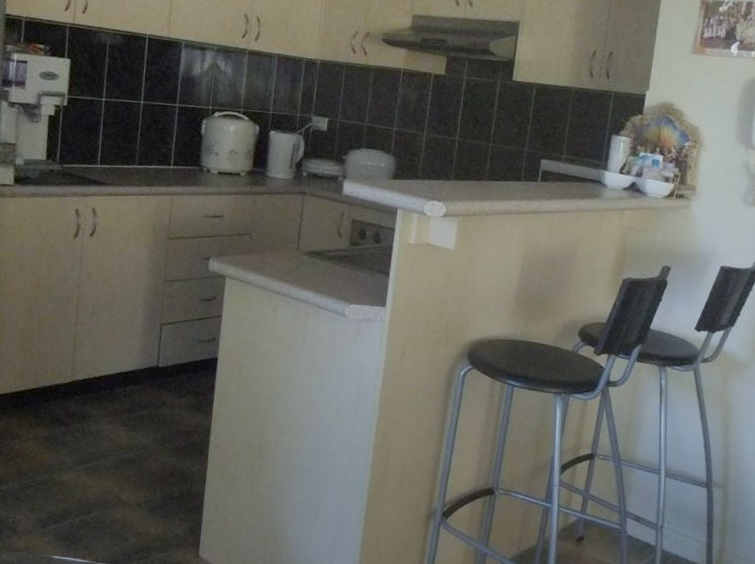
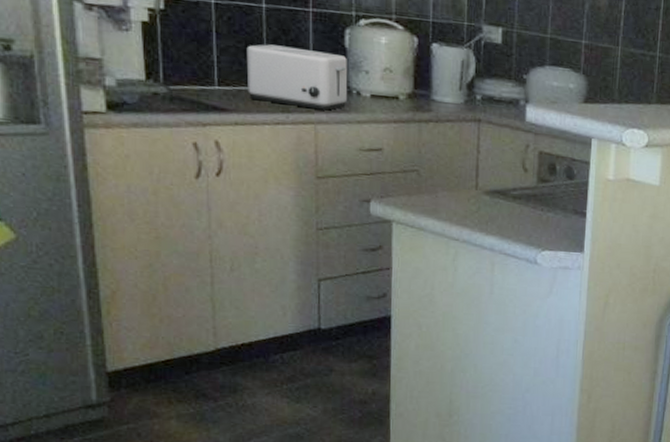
toaster: none [122,132,202,184] -> present [246,44,348,111]

